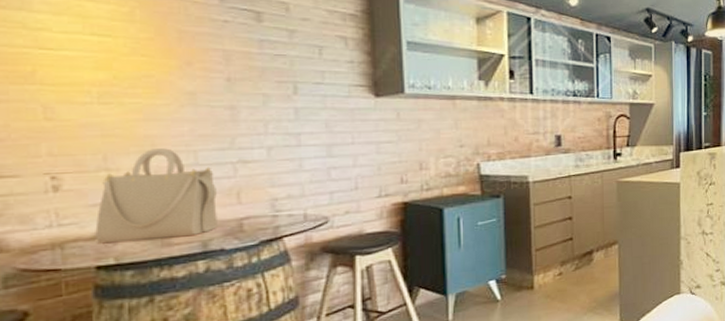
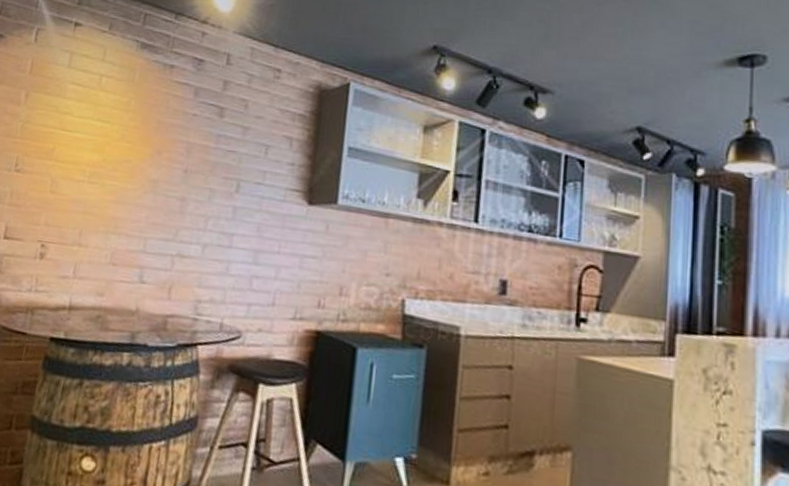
handbag: present [95,148,218,244] -> none [56,230,155,325]

